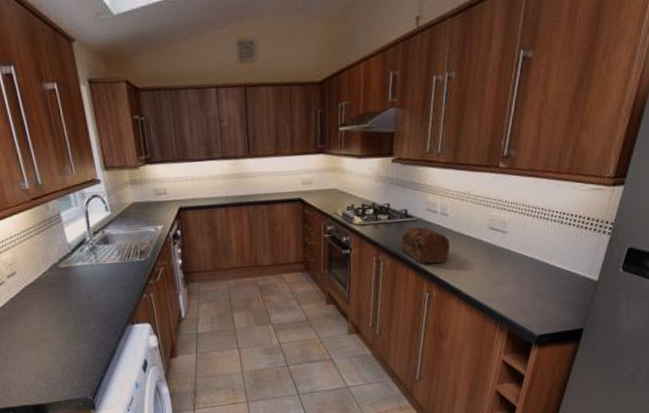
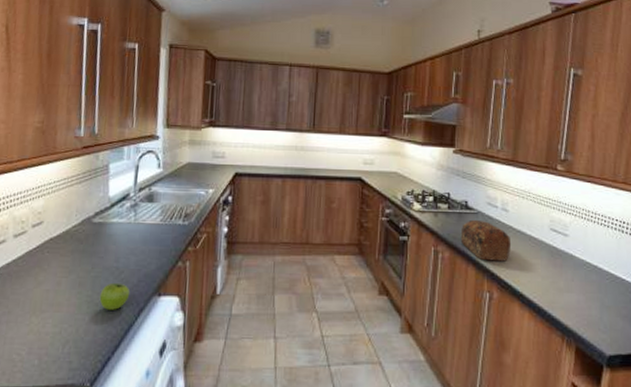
fruit: none [81,317,107,340] -> present [99,282,129,310]

